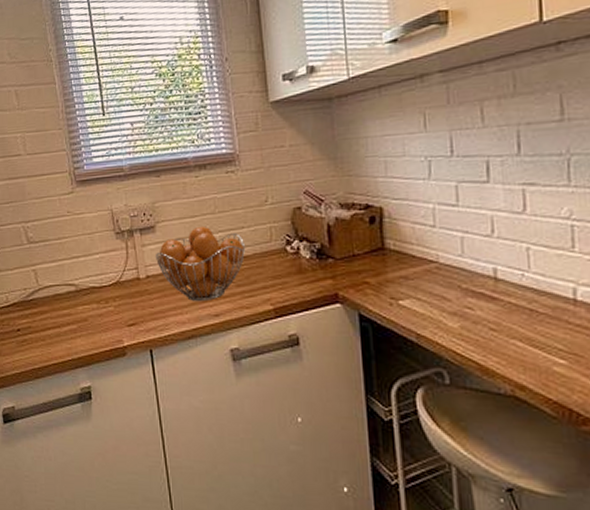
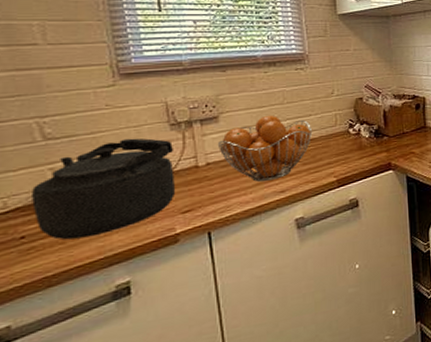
kettle: none [22,245,121,338] -> present [30,138,175,240]

